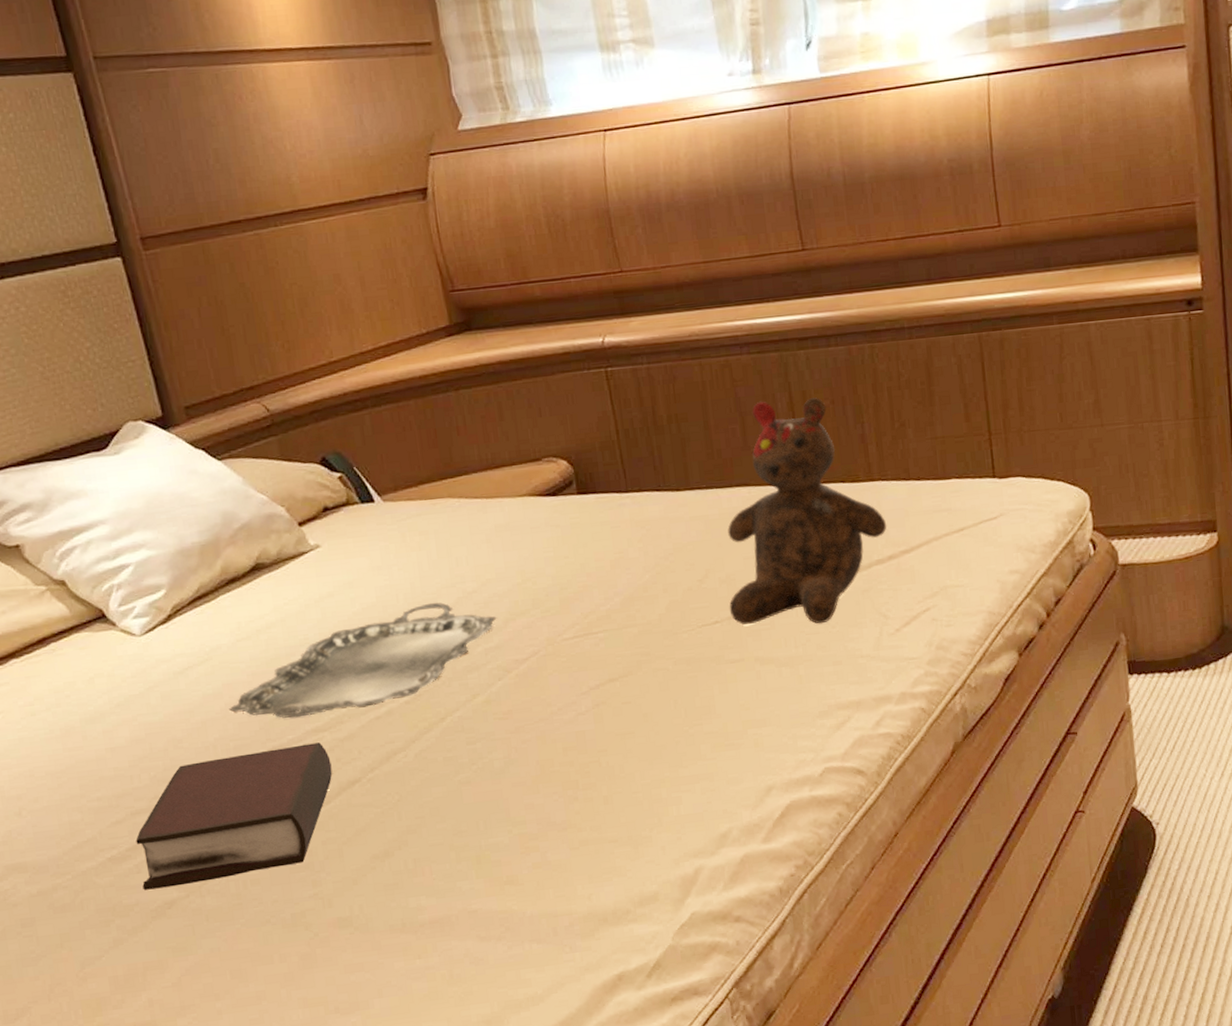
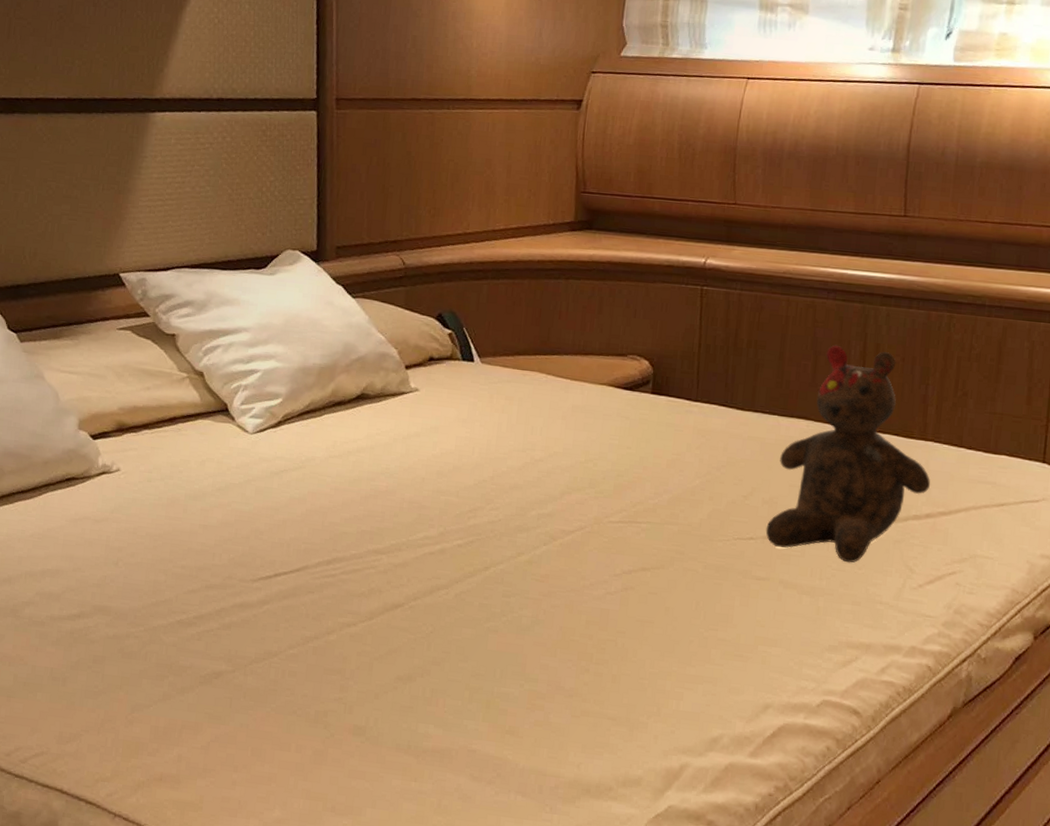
bible: present [136,742,333,890] -> none [199,554,383,667]
serving tray: present [229,602,497,719] -> none [308,461,555,541]

